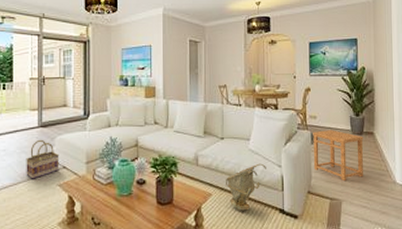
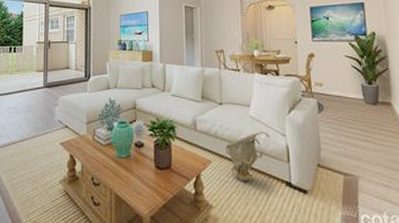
basket: present [26,139,60,179] -> none [32,99,62,137]
side table: present [313,130,364,182] -> none [319,98,382,156]

